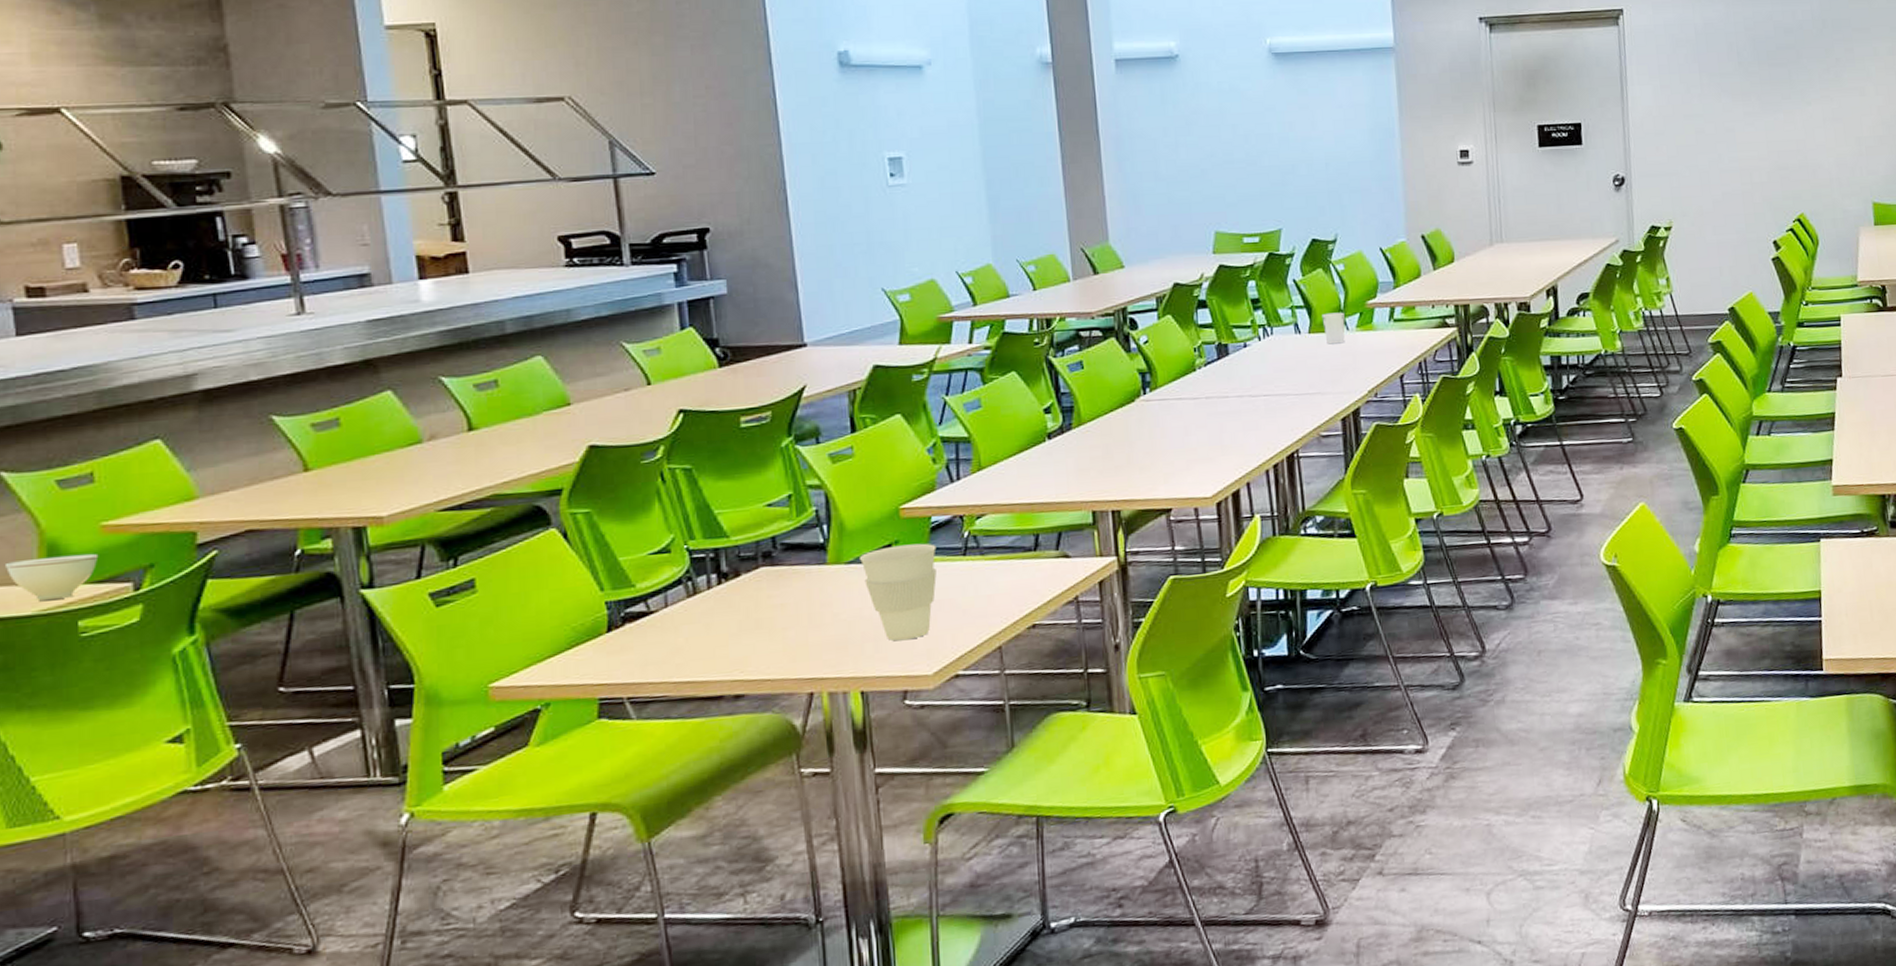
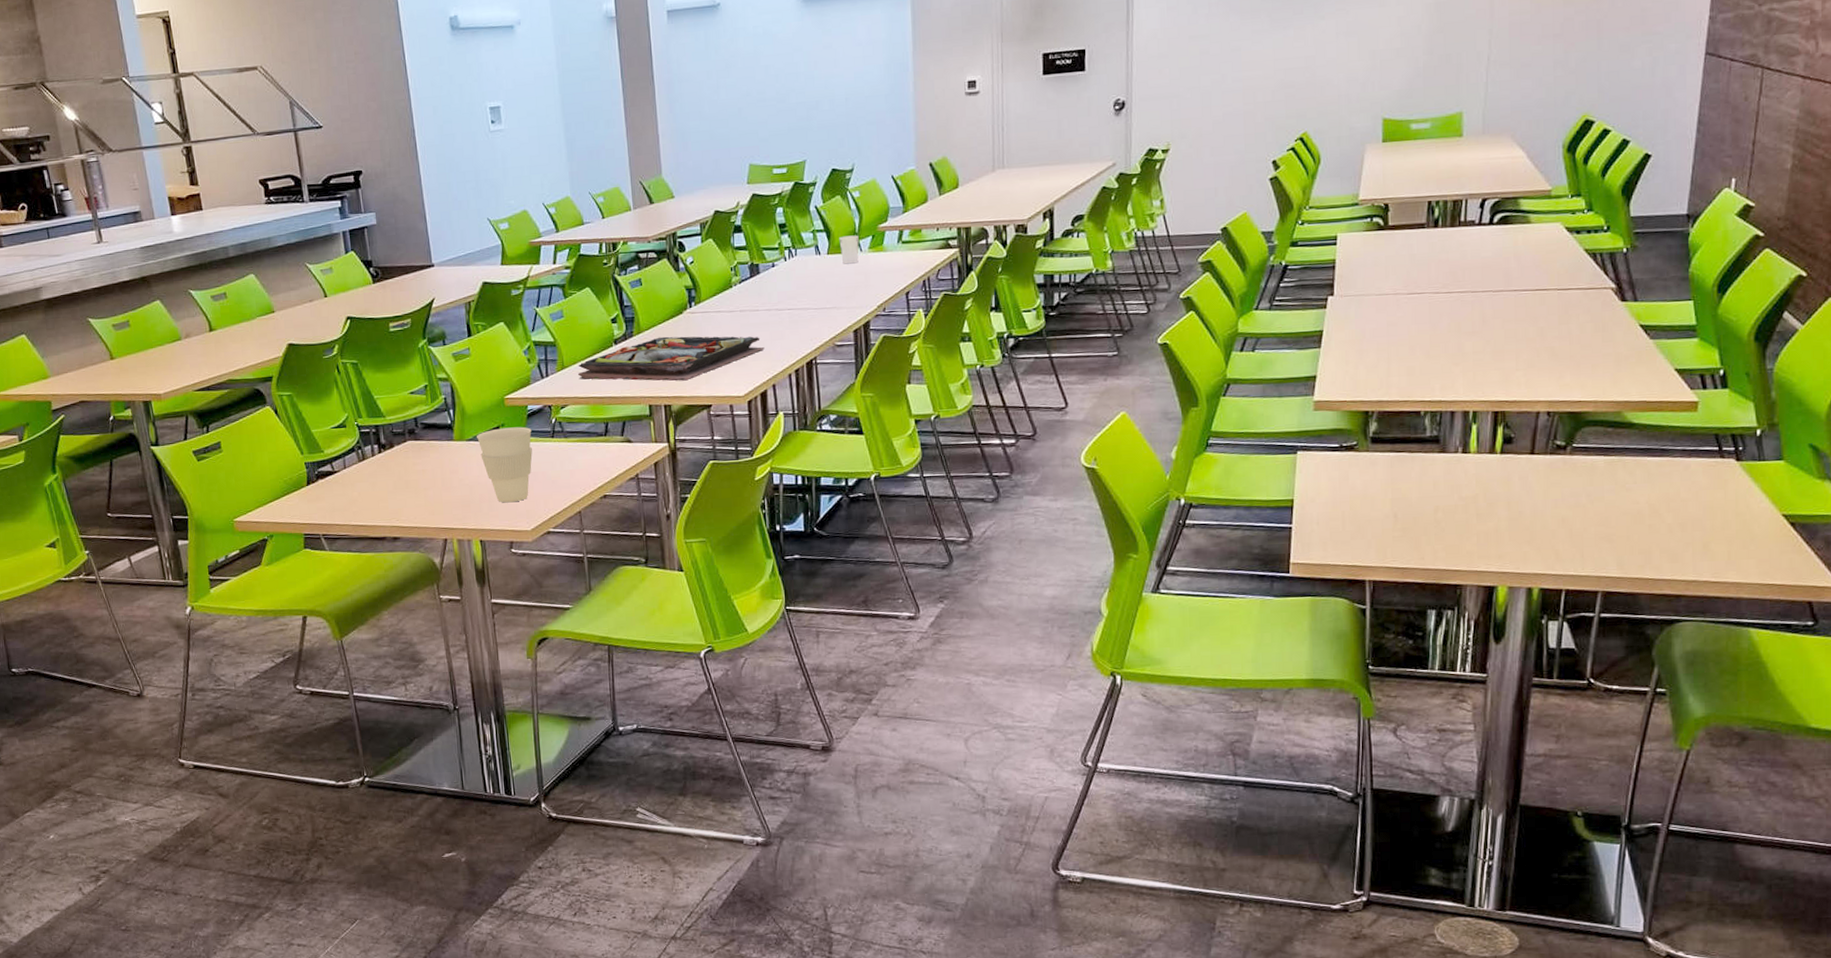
food tray: none [1000,427,1236,483] -> present [578,336,765,381]

